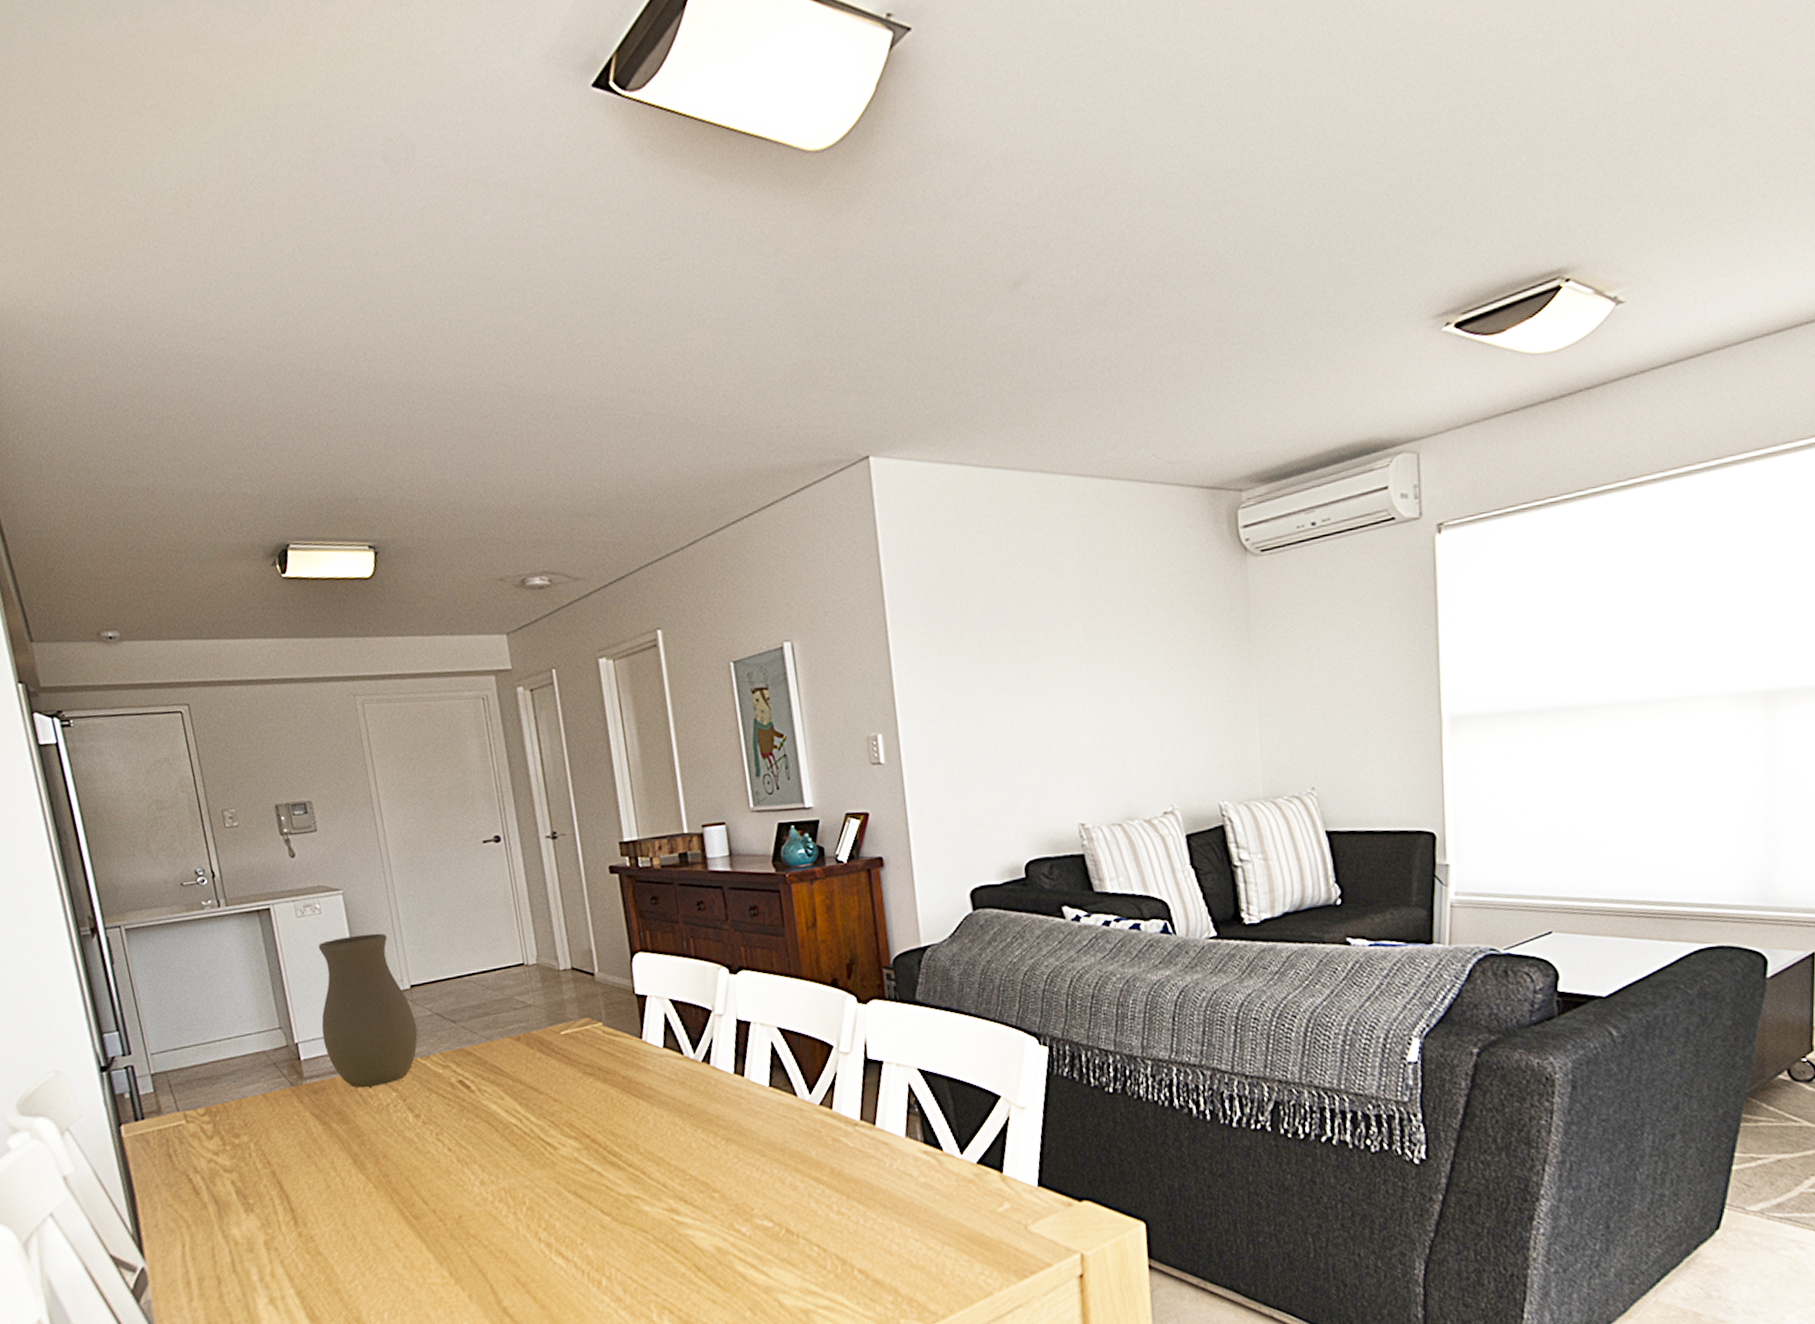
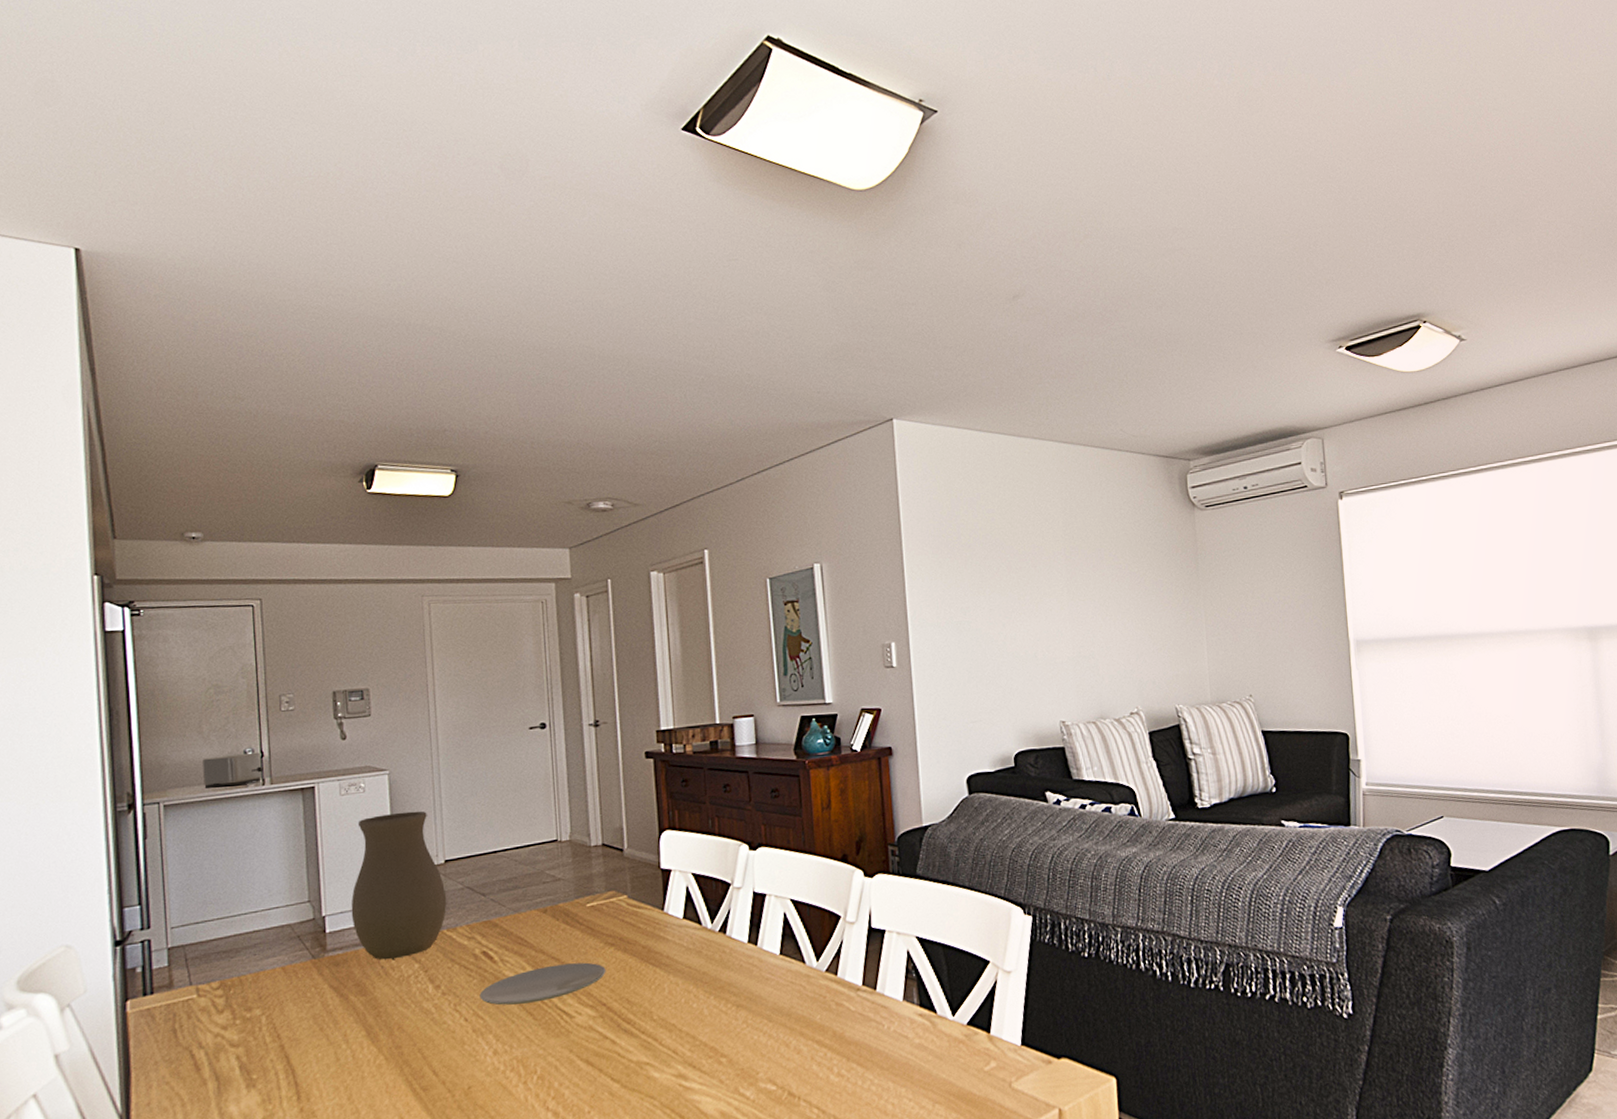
toaster: none [155,872,217,912] -> present [202,752,264,790]
plate: none [460,1092,587,1136] -> present [479,962,606,1006]

